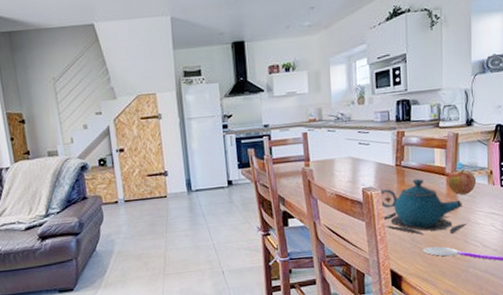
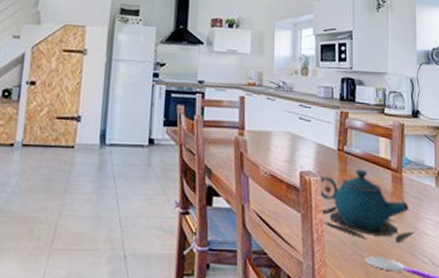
apple: present [446,169,477,195] -> none [392,166,424,197]

